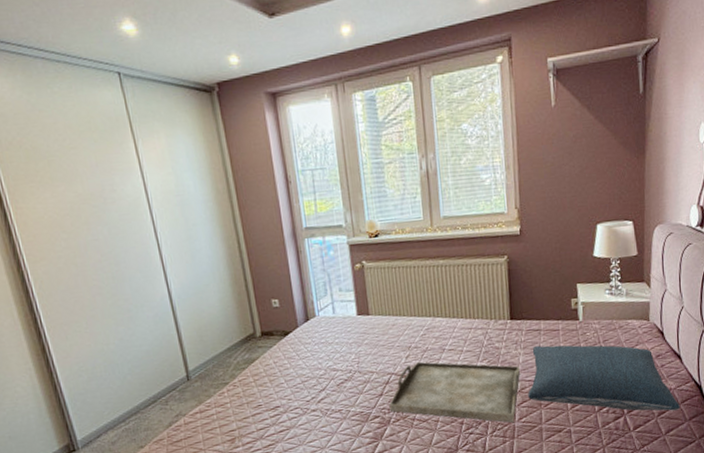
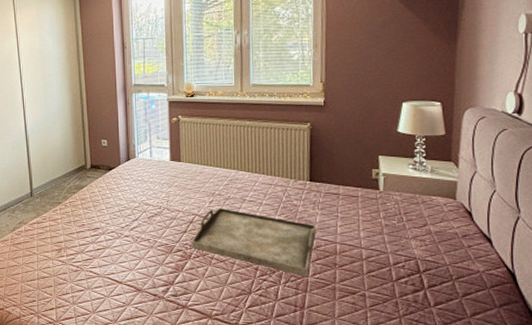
pillow: present [528,345,680,411] -> none [323,208,489,294]

